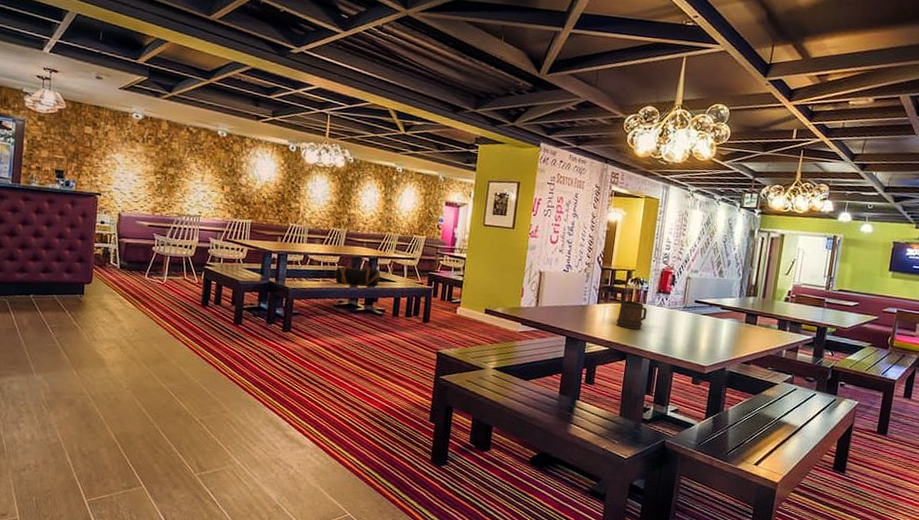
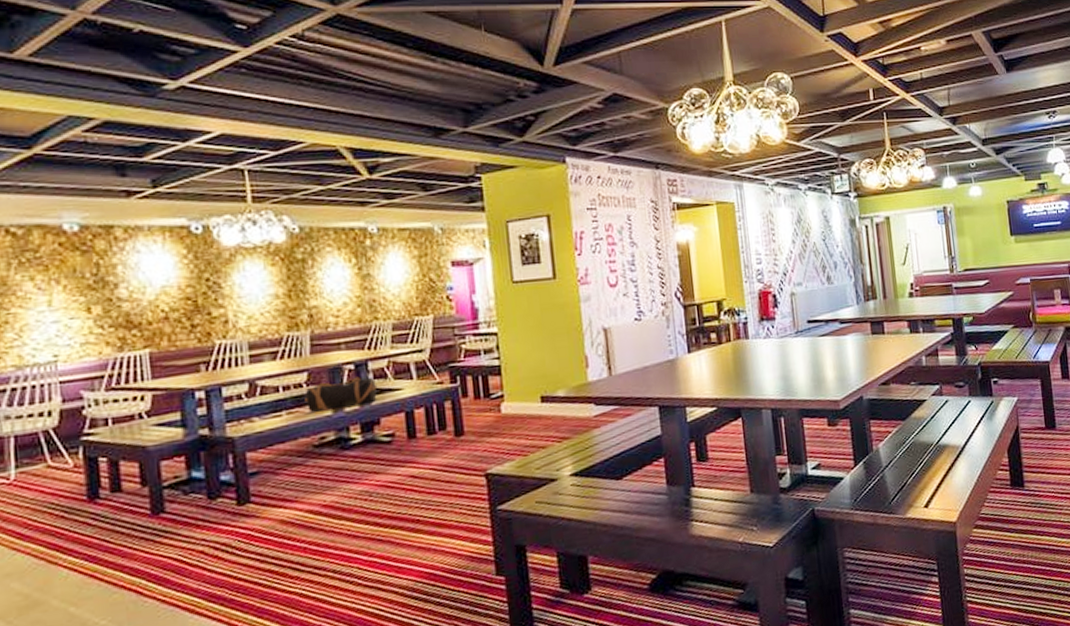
beer mug: present [616,300,647,330] -> none [717,339,754,377]

